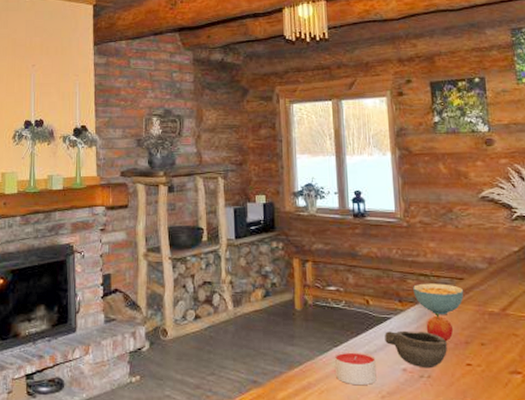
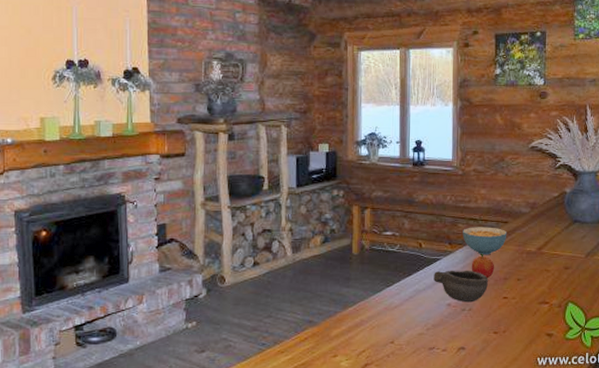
candle: present [334,350,377,386] -> none [386,289,424,321]

